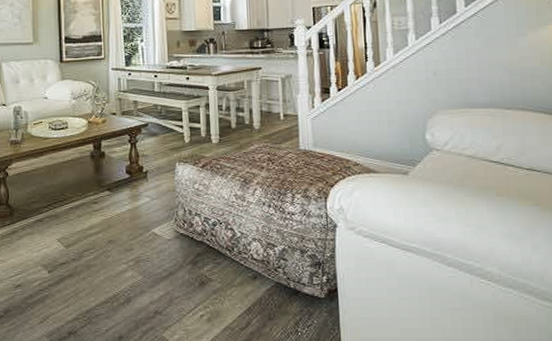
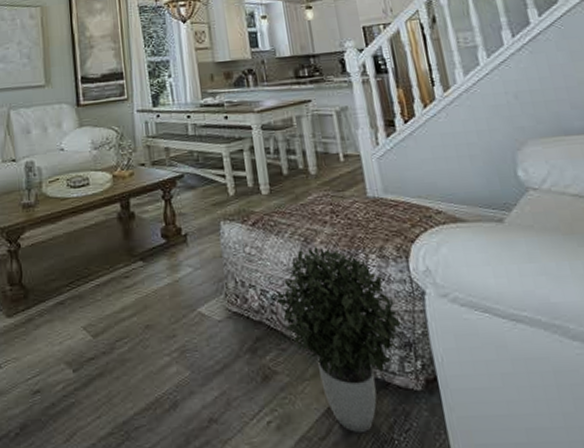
potted plant: none [216,187,314,327] -> present [276,247,401,434]

